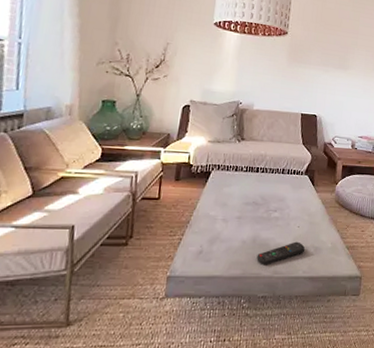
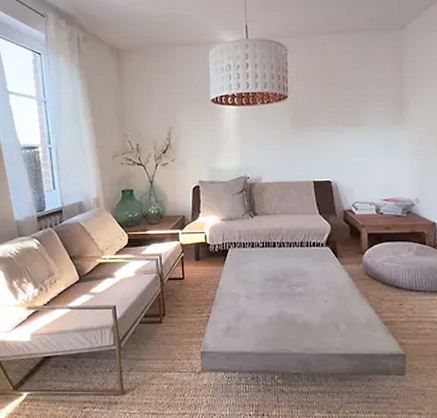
remote control: present [256,241,305,266] -> none [285,317,335,342]

